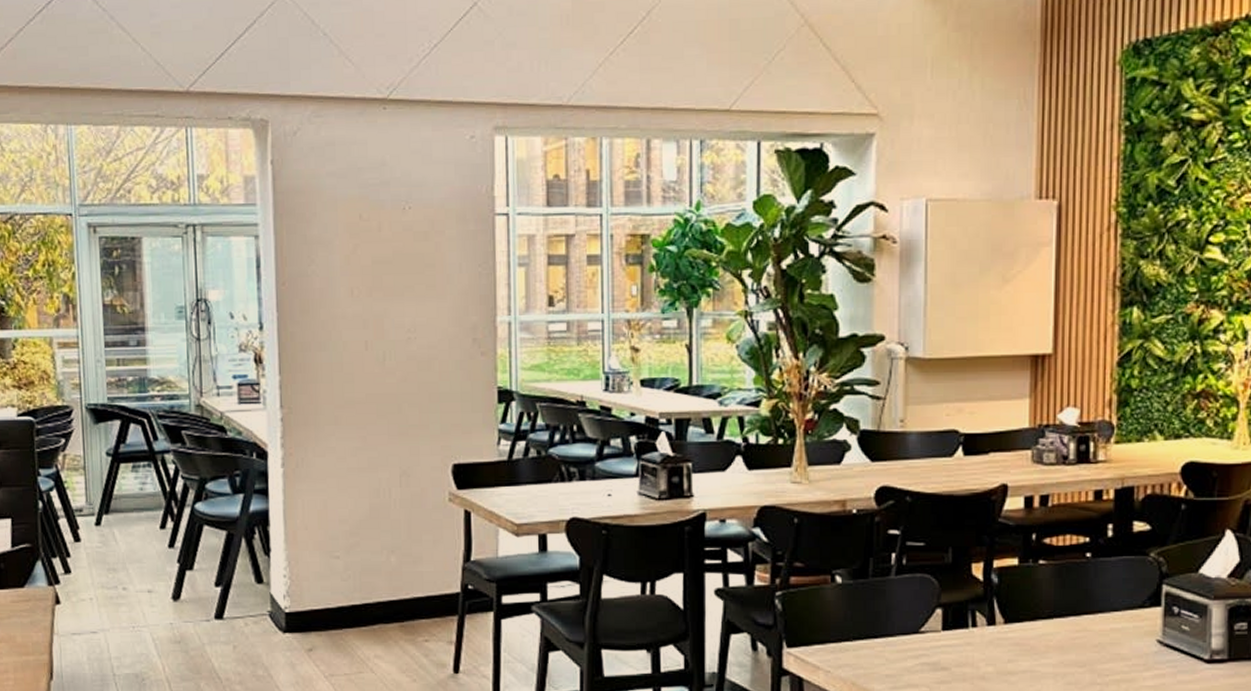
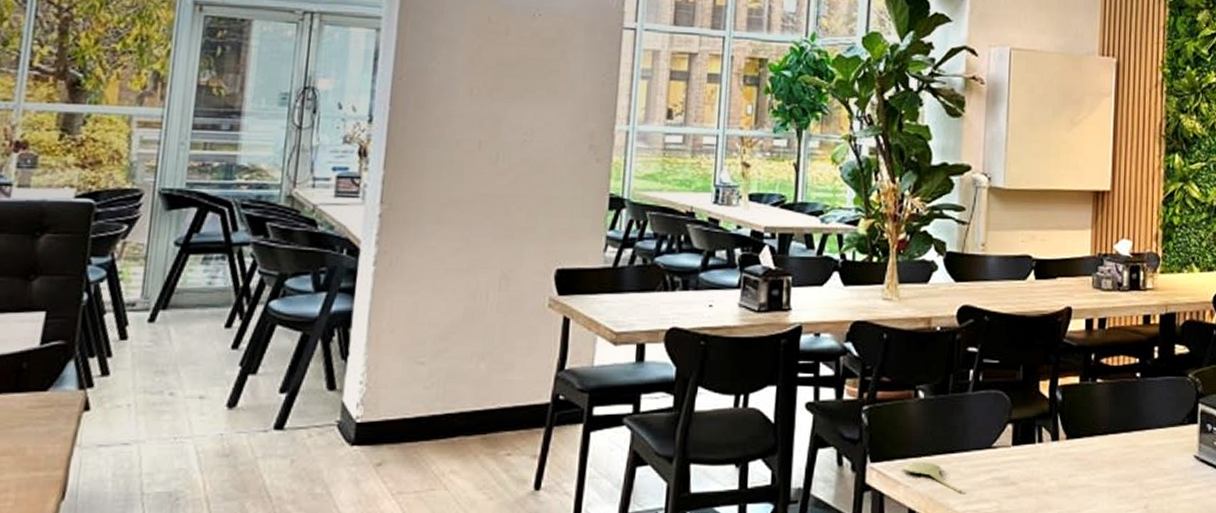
spoon: none [822,647,892,679] -> present [903,461,966,494]

